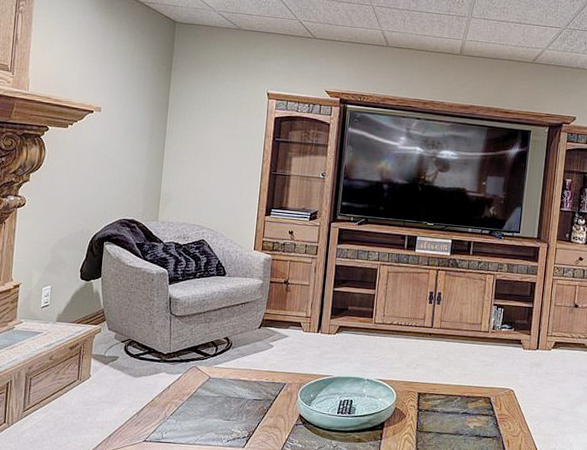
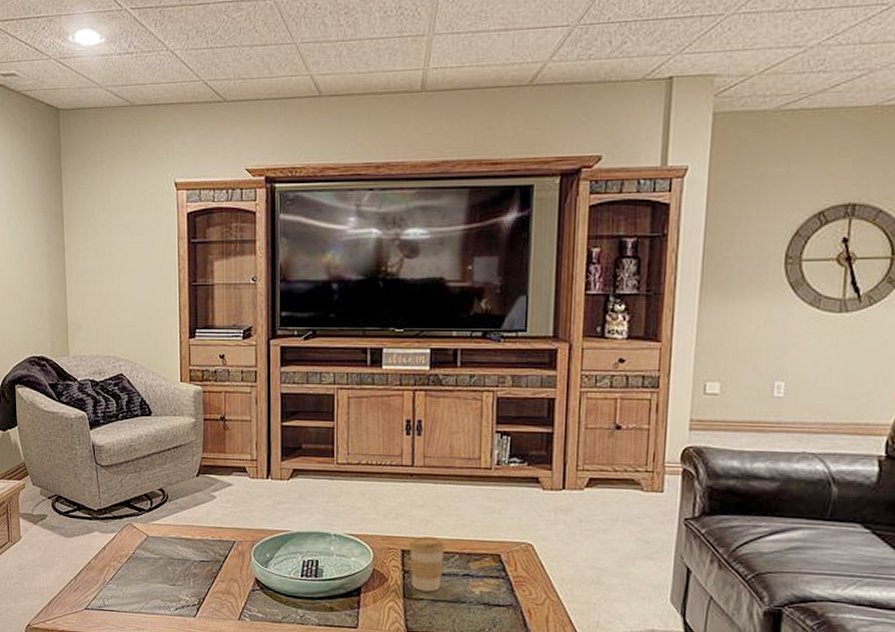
coffee cup: none [423,382,451,427] -> present [408,536,445,592]

